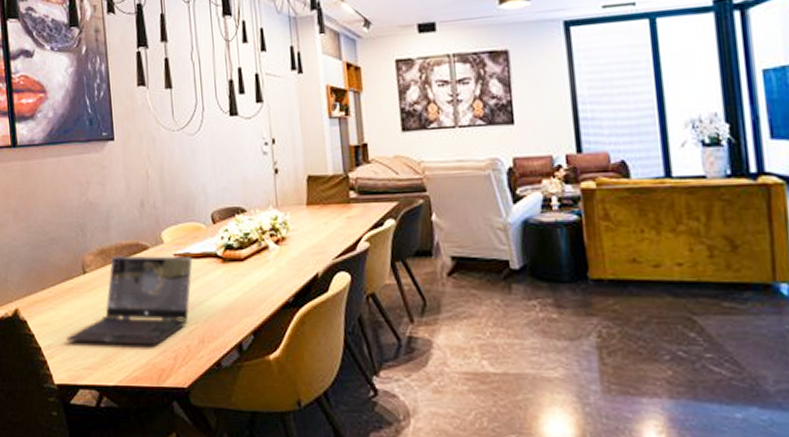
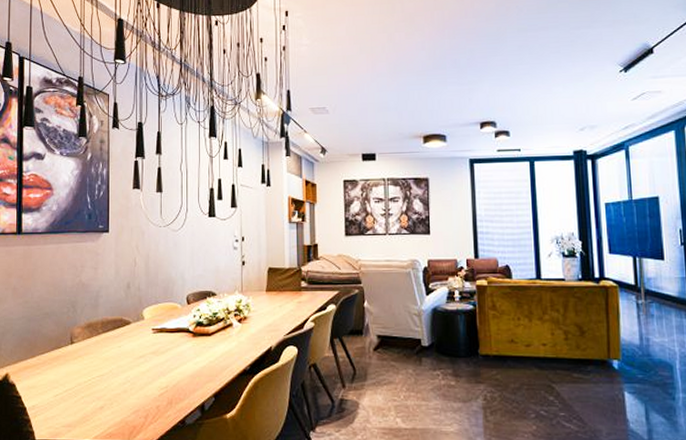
laptop computer: present [65,255,193,345] -> none [49,329,168,406]

